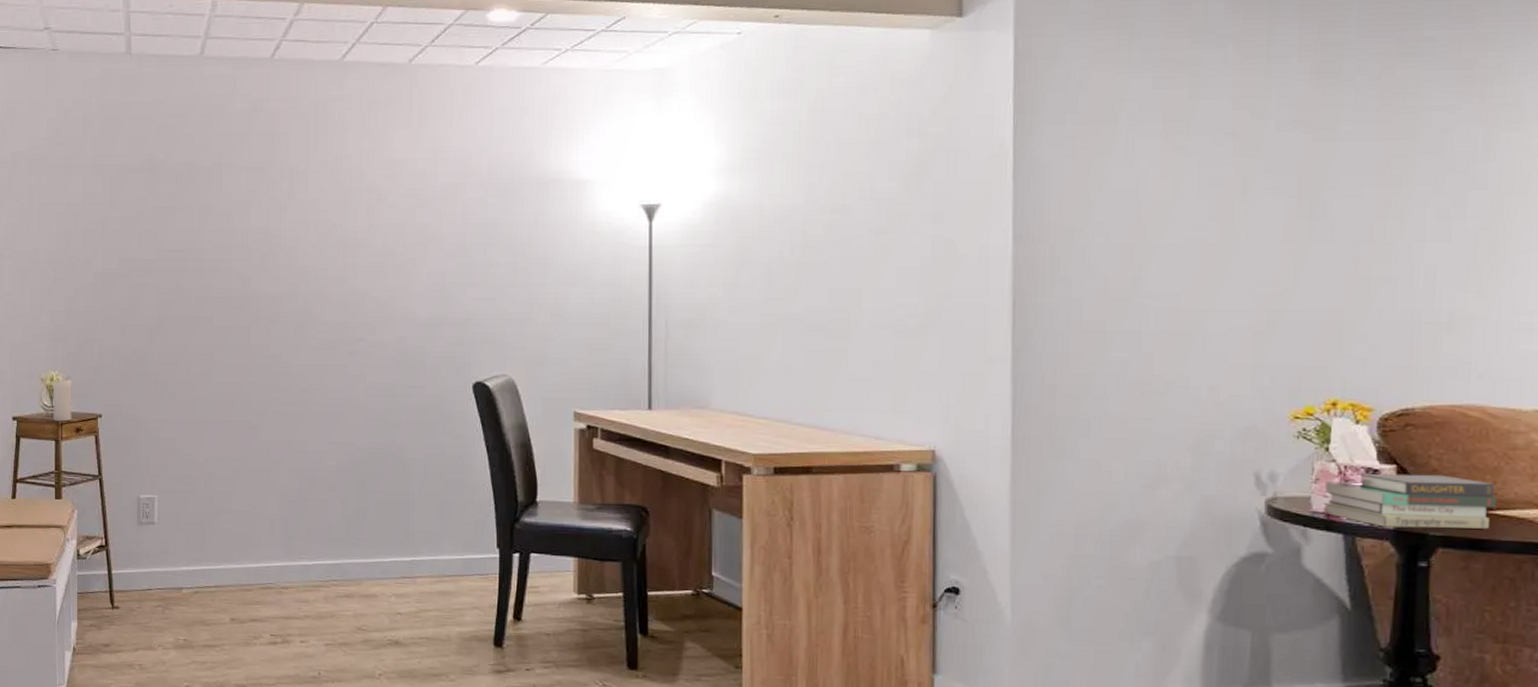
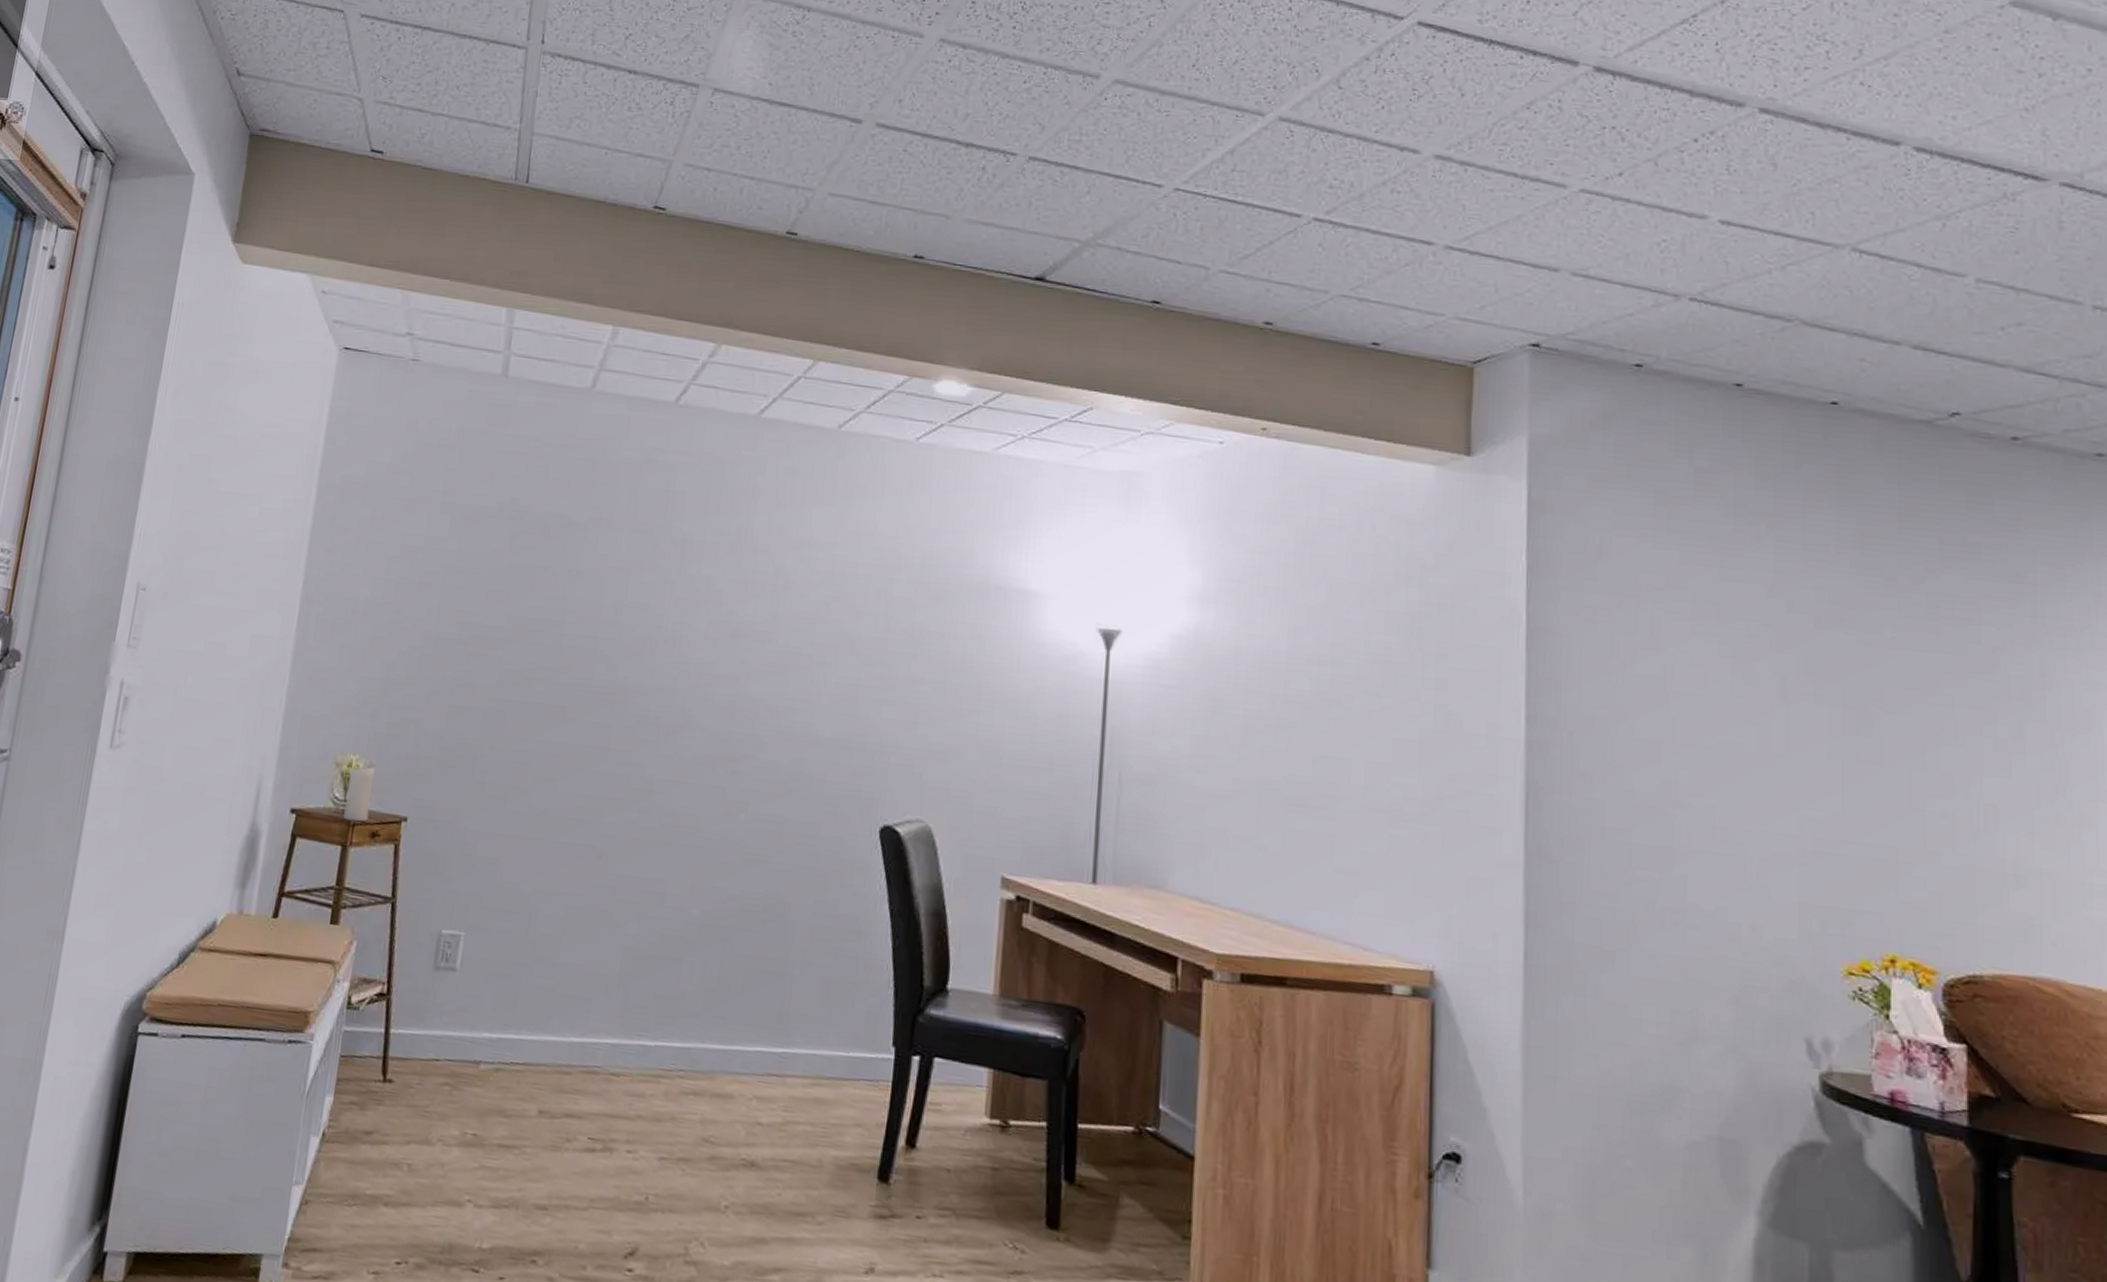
books: present [1323,474,1497,529] -> none [1886,1052,2082,1137]

